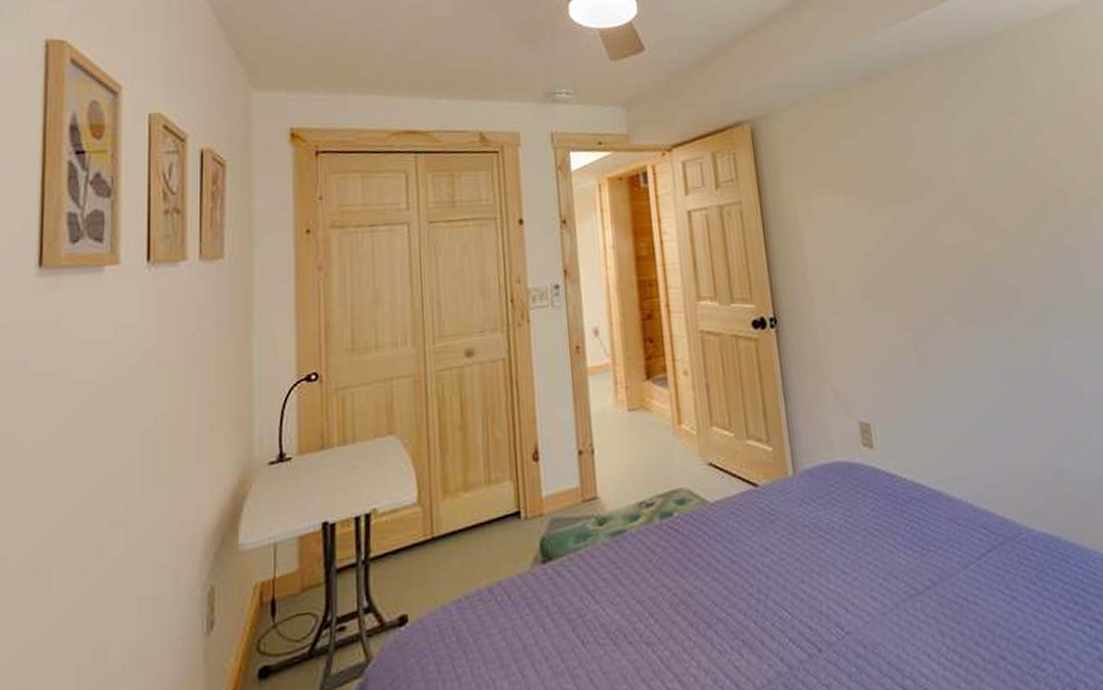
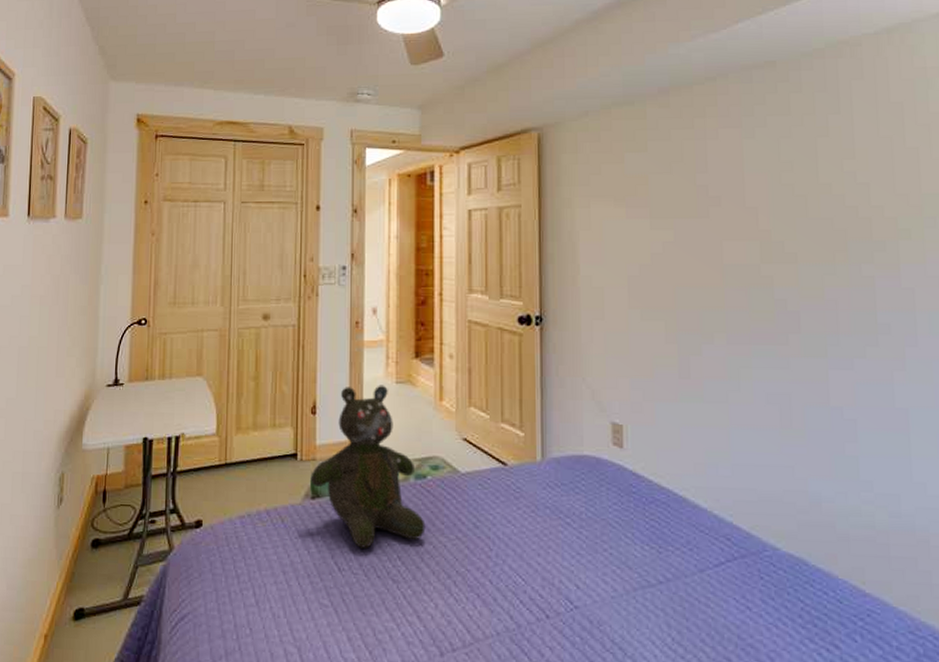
teddy bear: none [538,415,678,612] -> present [310,385,426,548]

